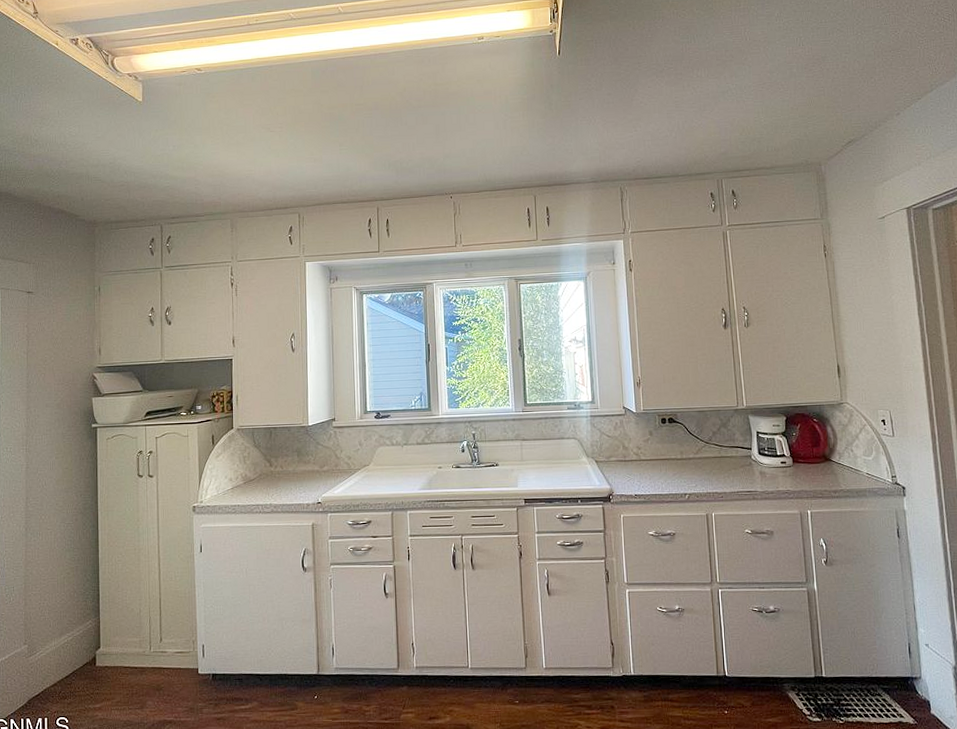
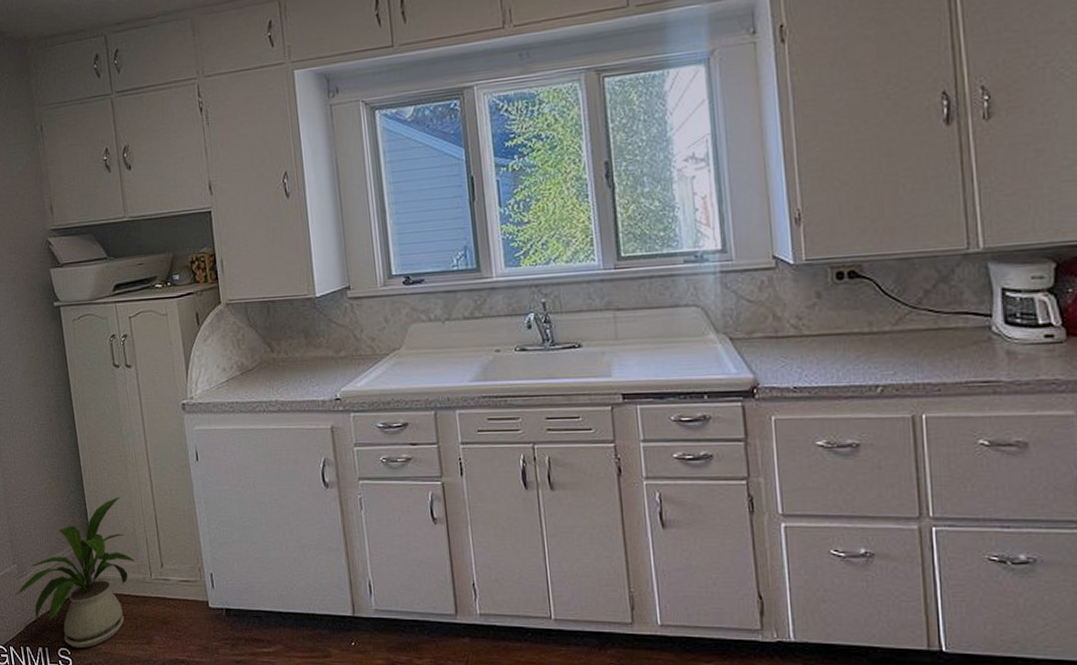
house plant: none [22,583,137,717] -> present [14,496,135,649]

